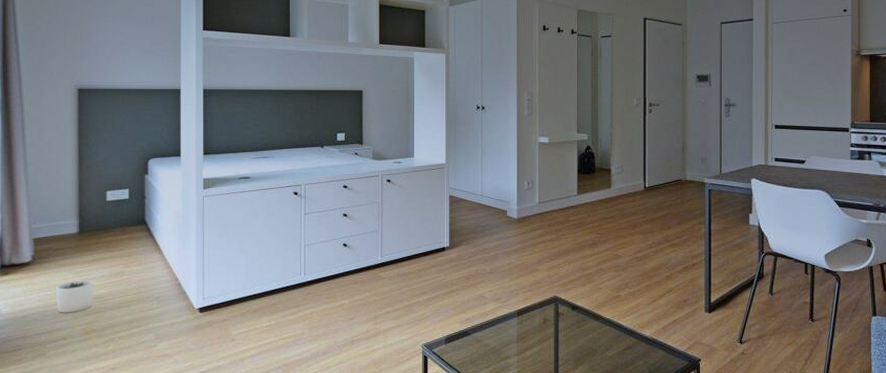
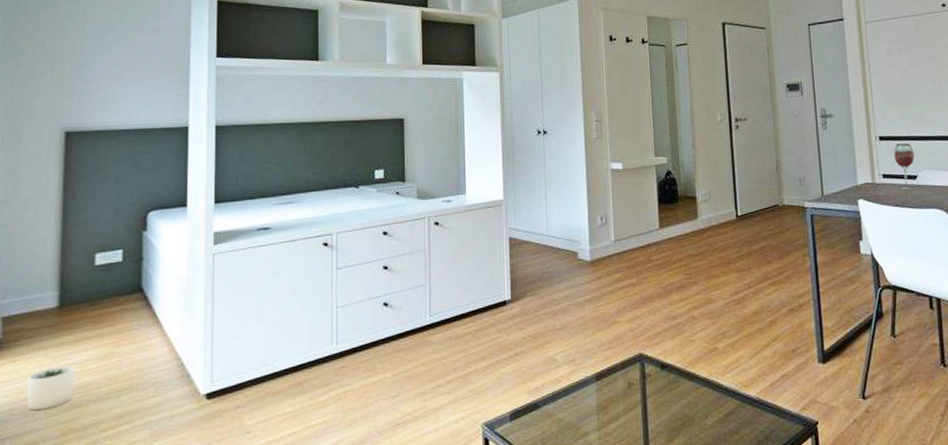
wineglass: none [787,132,805,174] -> present [894,143,916,192]

